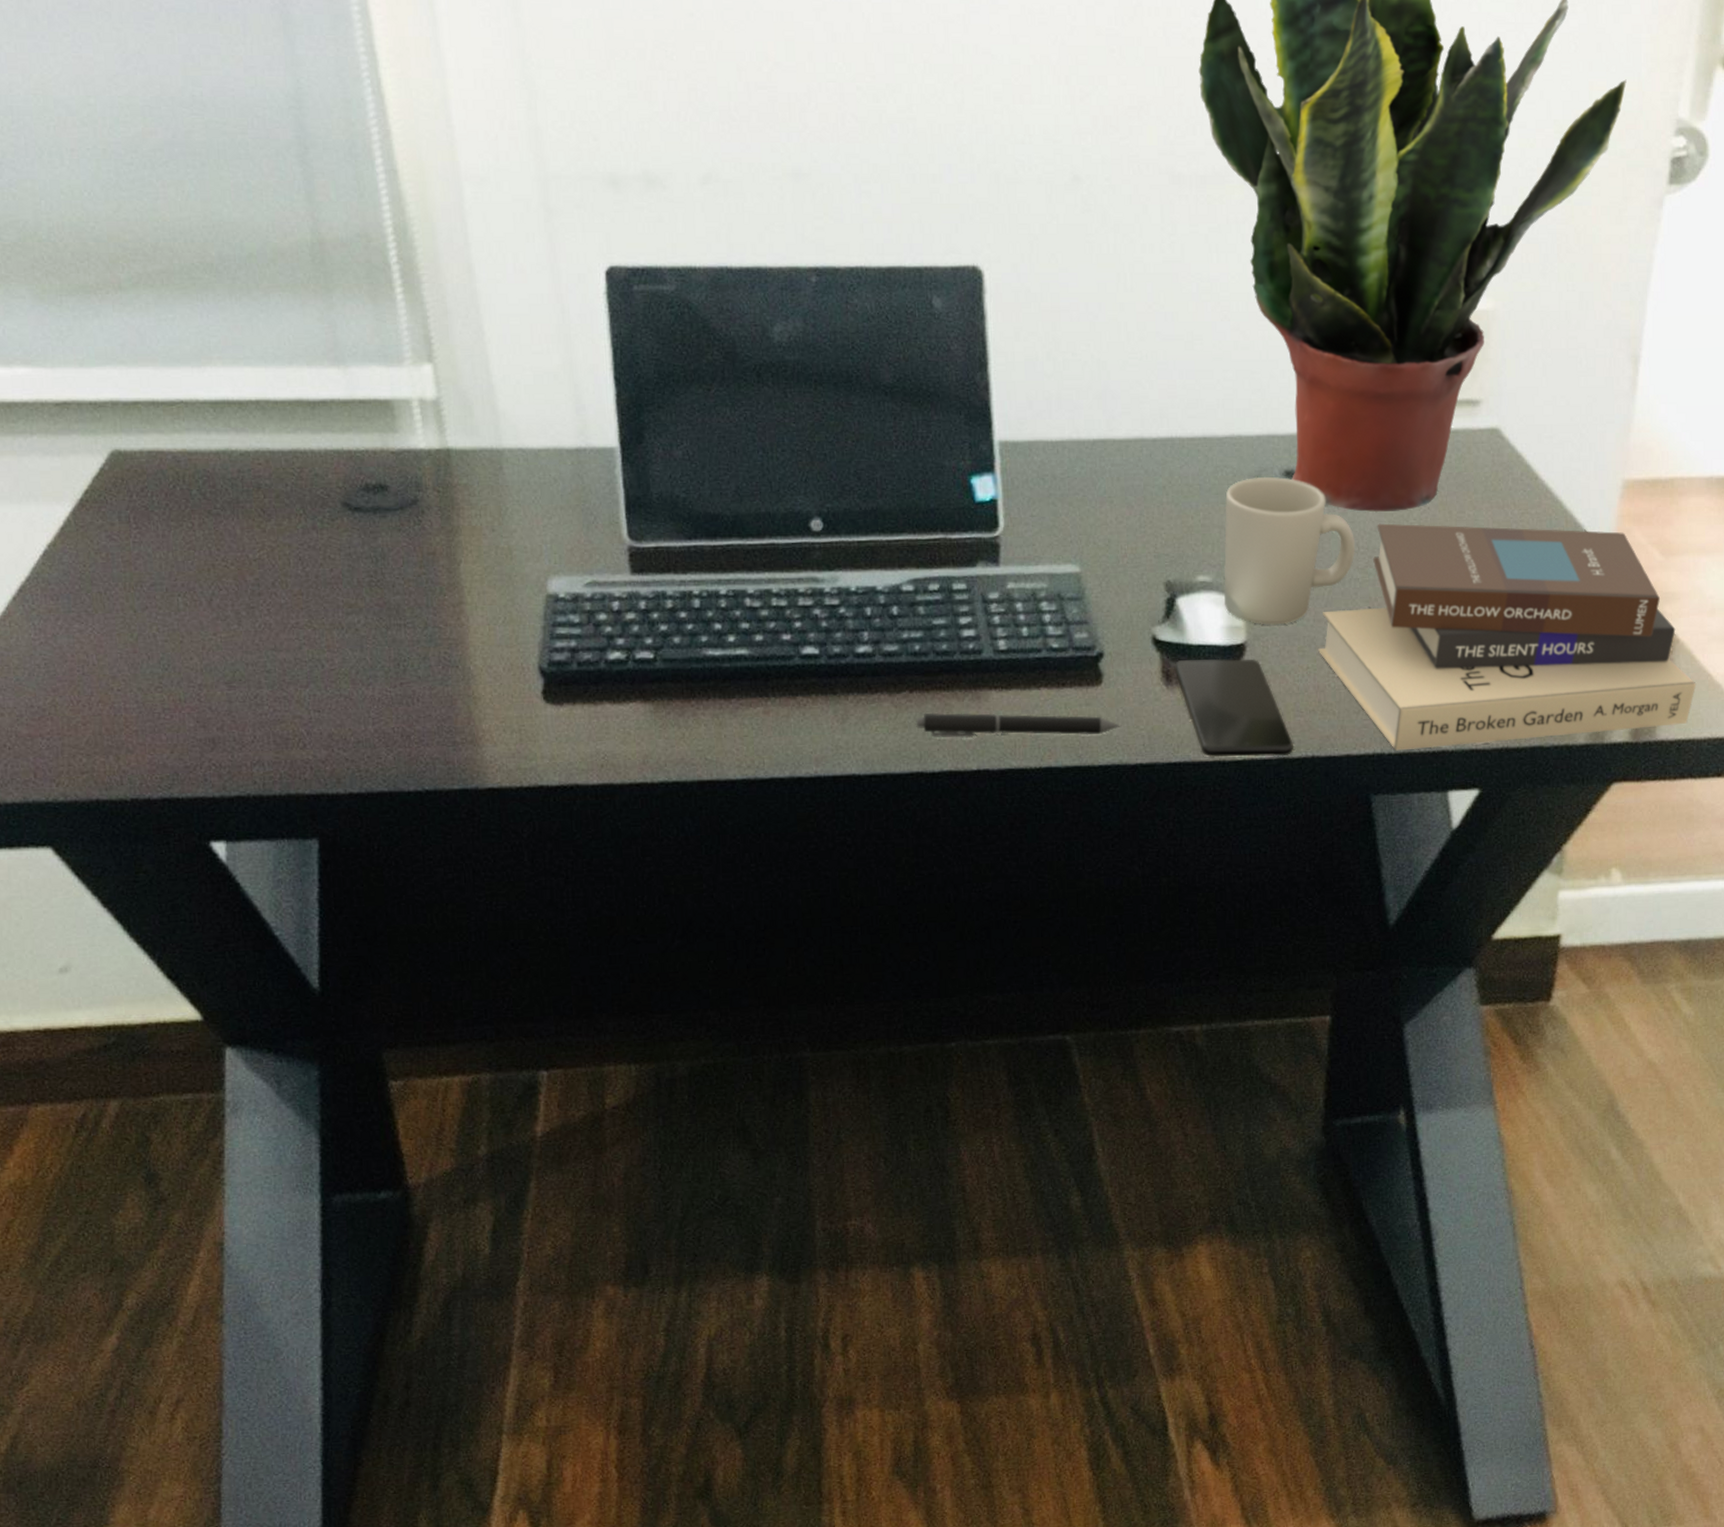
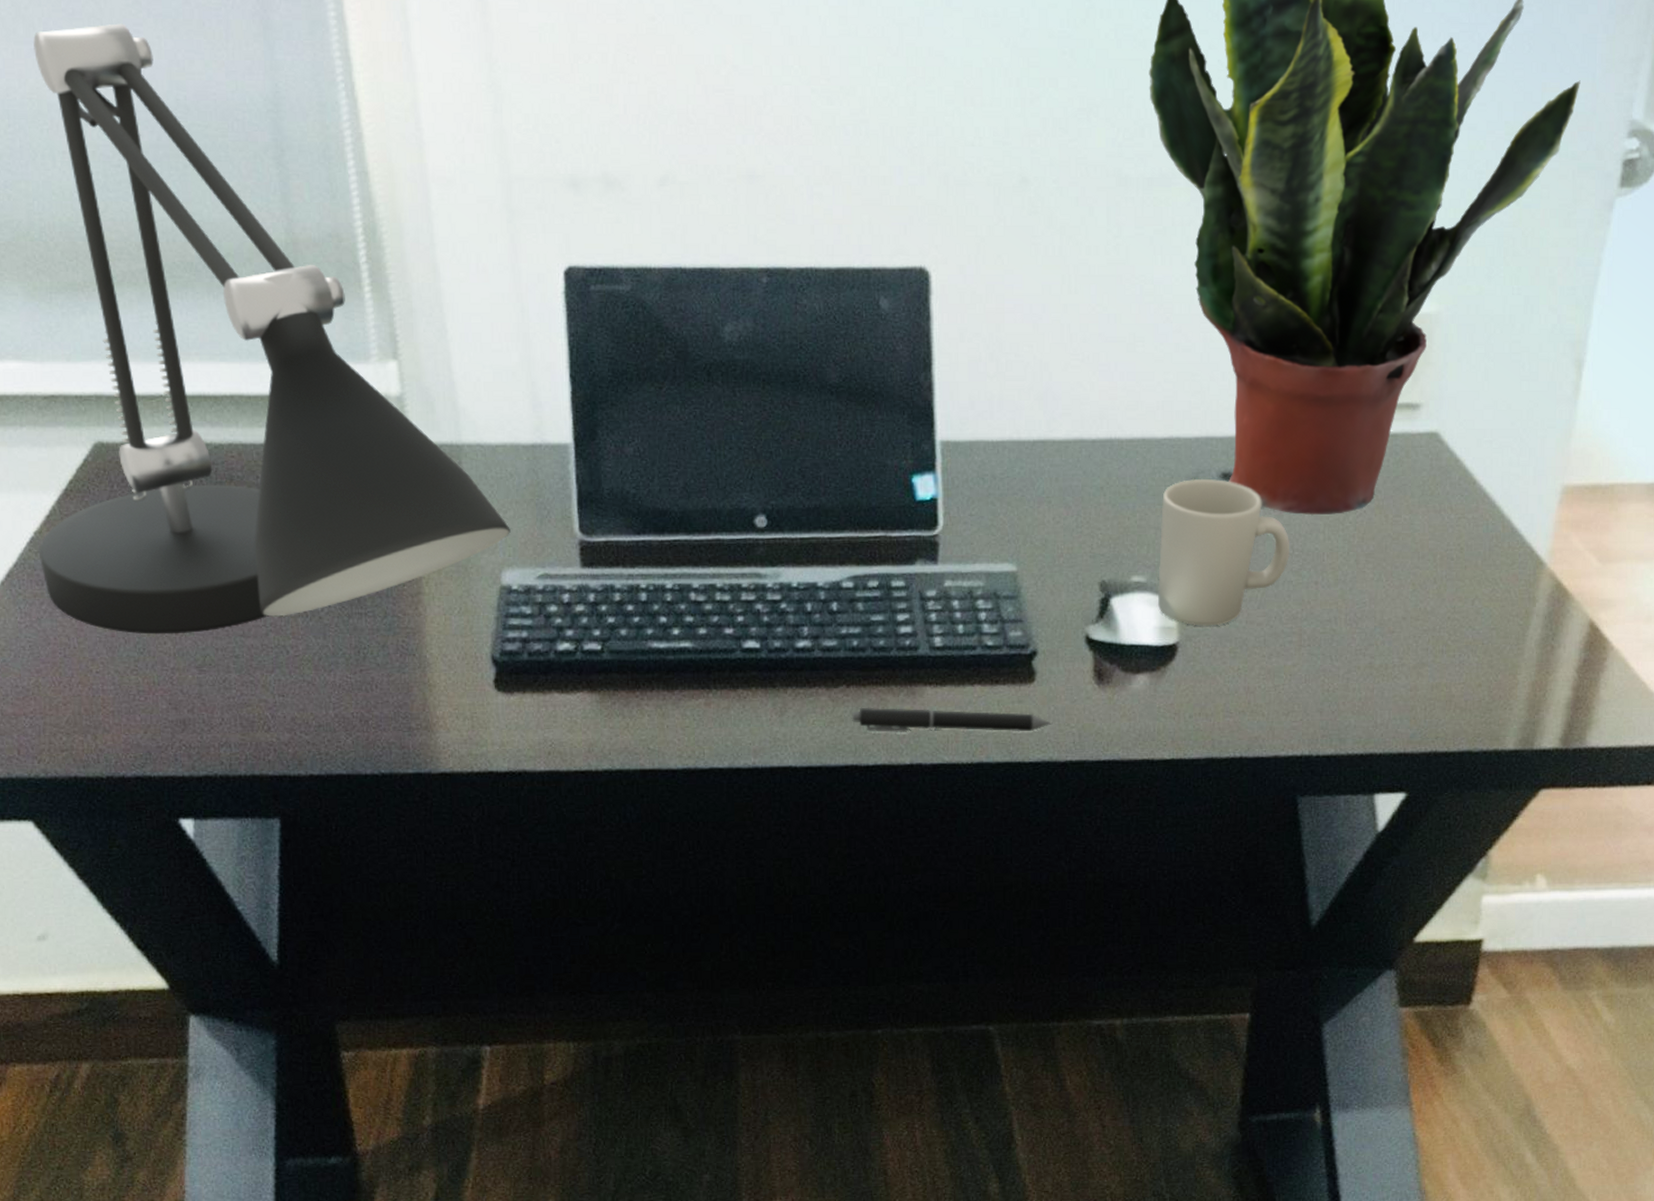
desk lamp: none [37,17,556,650] -> present [33,23,511,635]
smartphone: present [1174,658,1293,758] -> none [1106,658,1222,757]
books: present [1318,523,1697,751] -> none [1250,526,1630,753]

